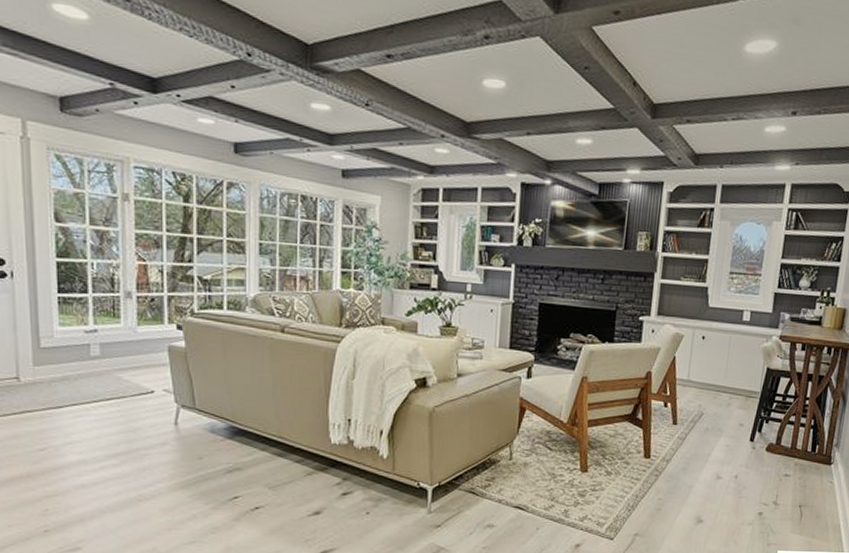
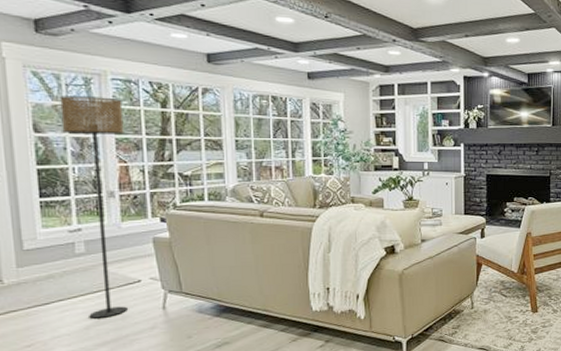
floor lamp: none [82,183,145,428] -> present [60,96,129,319]

